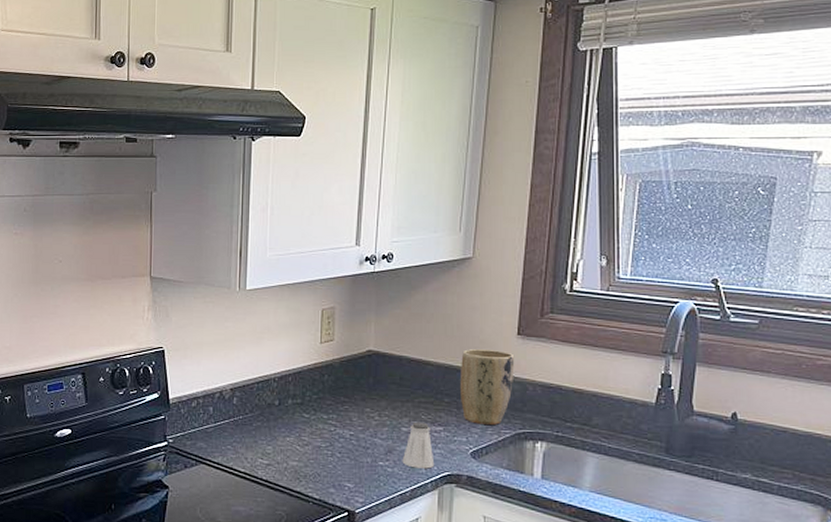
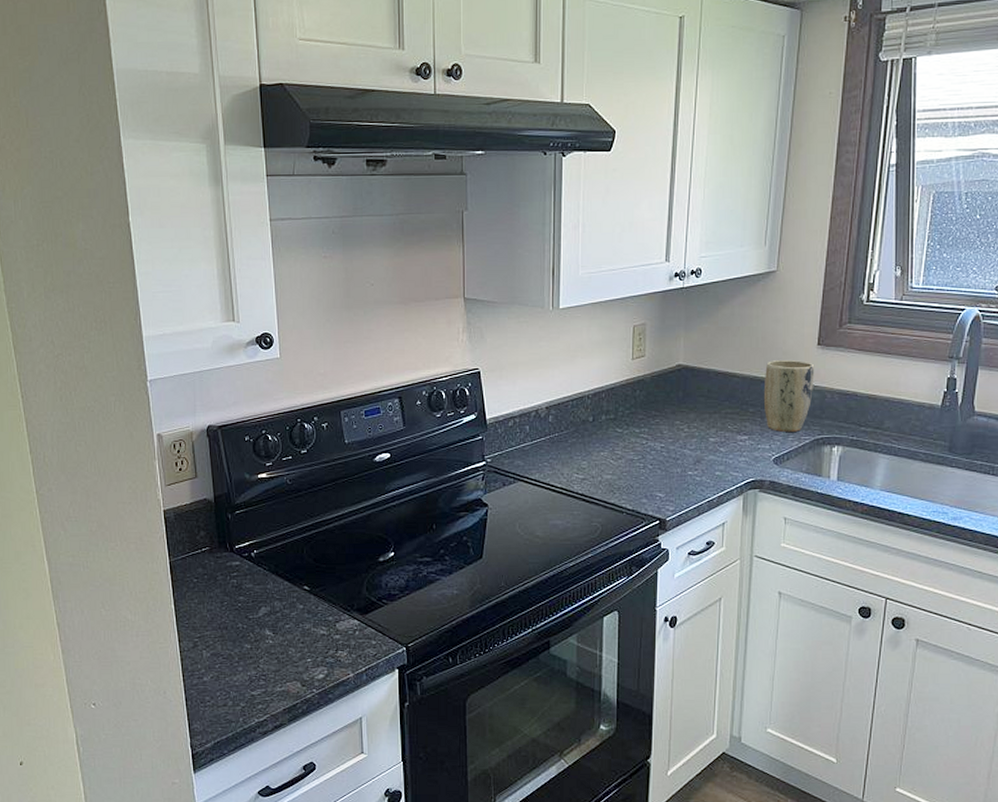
saltshaker: present [402,421,435,469] -> none [709,432,740,476]

